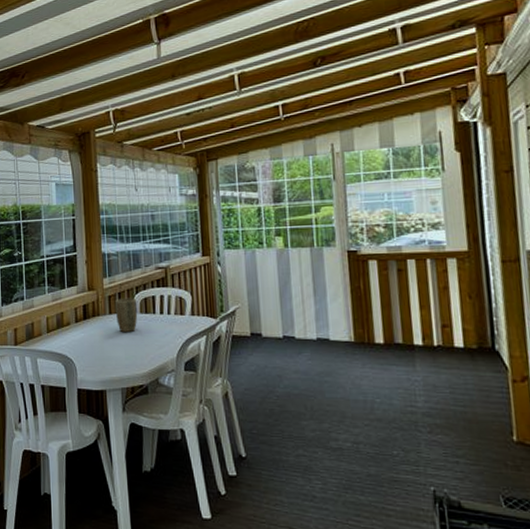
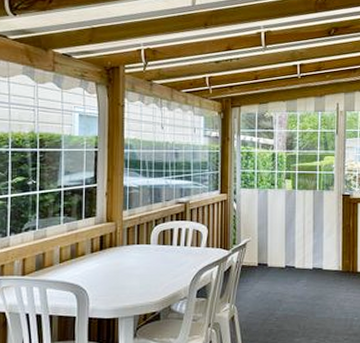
plant pot: present [116,297,138,333] -> none [134,230,156,263]

